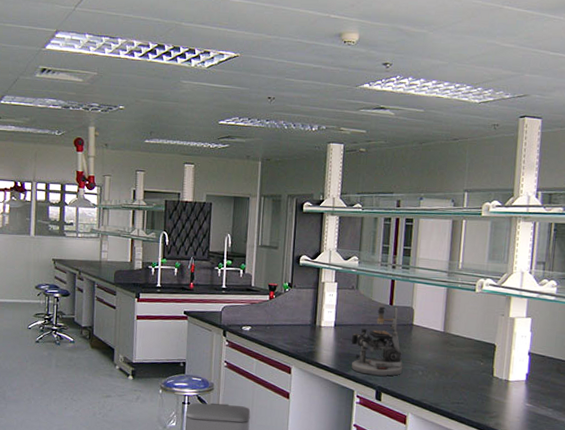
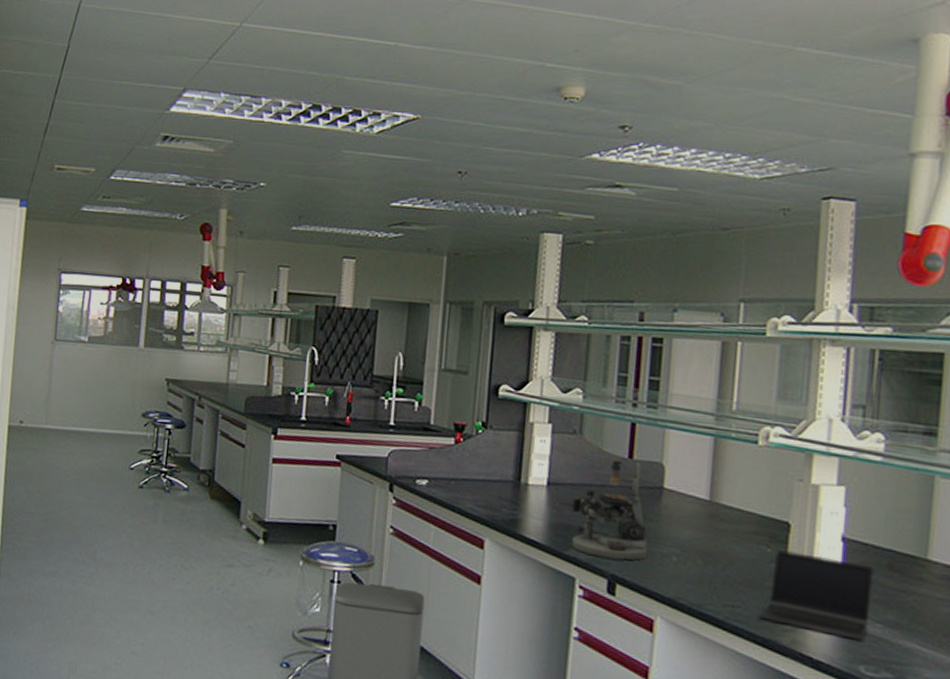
laptop computer: none [475,363,549,421] -> present [759,550,876,642]

